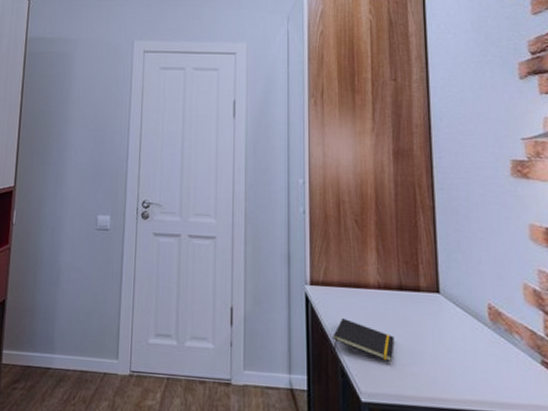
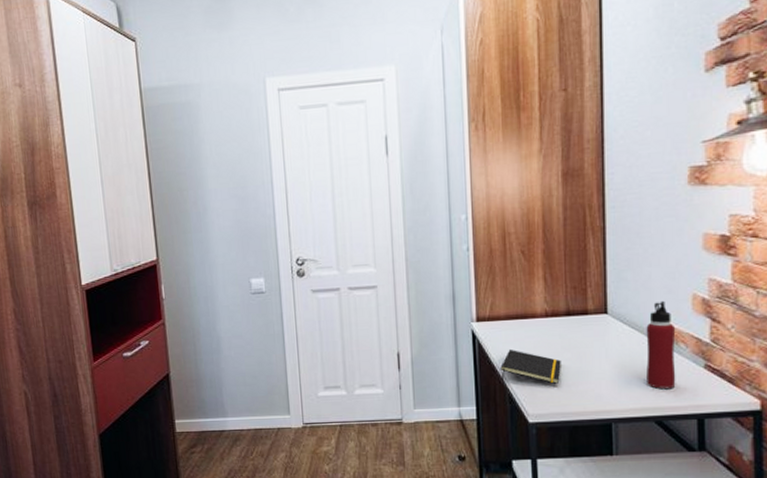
water bottle: none [479,286,513,382] -> present [646,300,676,389]

